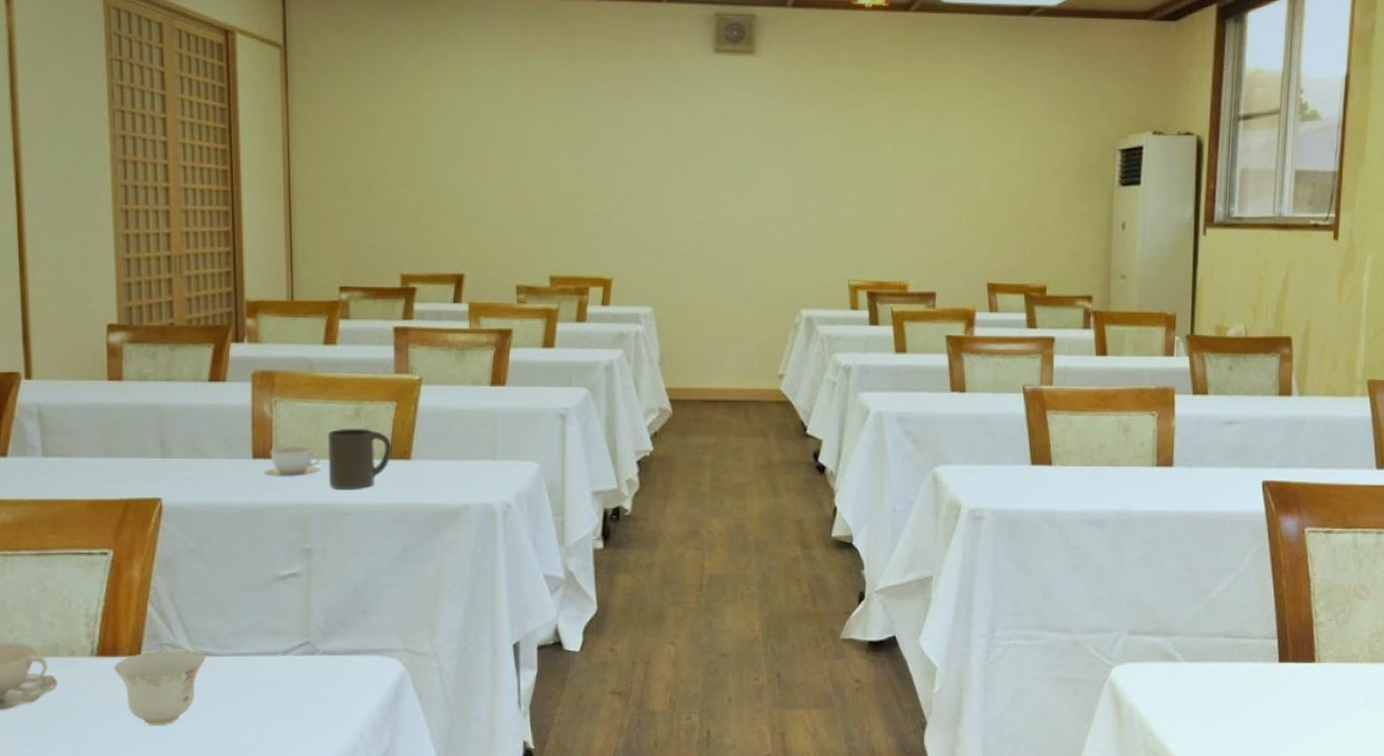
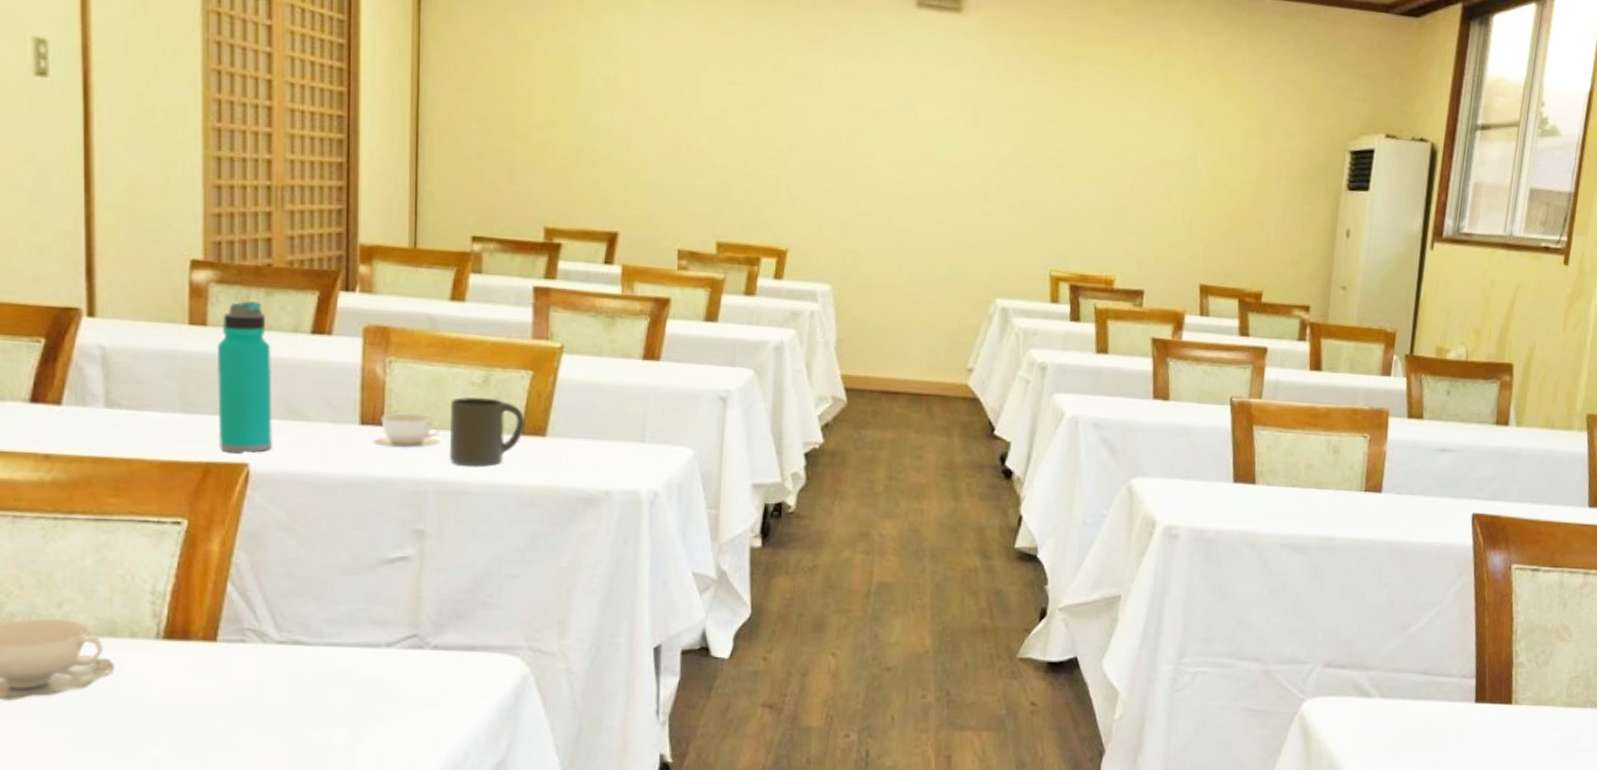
teacup: present [114,648,206,725] -> none [184,635,295,720]
water bottle: none [131,357,180,489] -> present [216,301,272,453]

